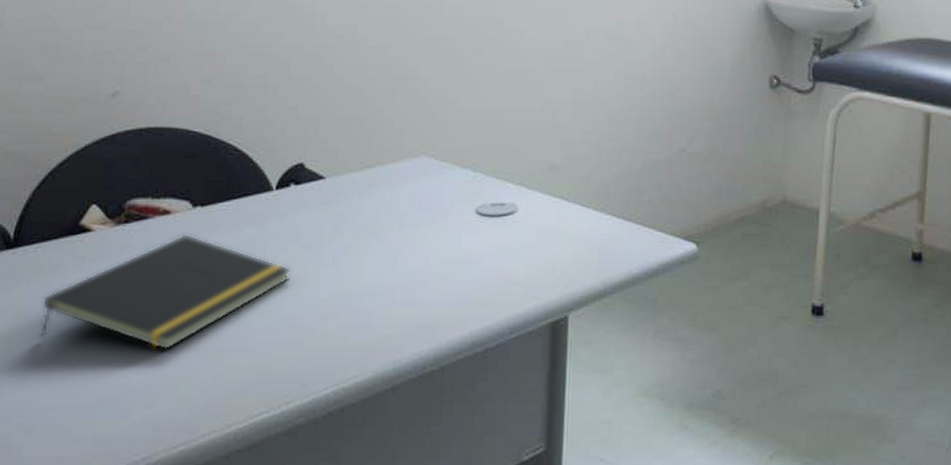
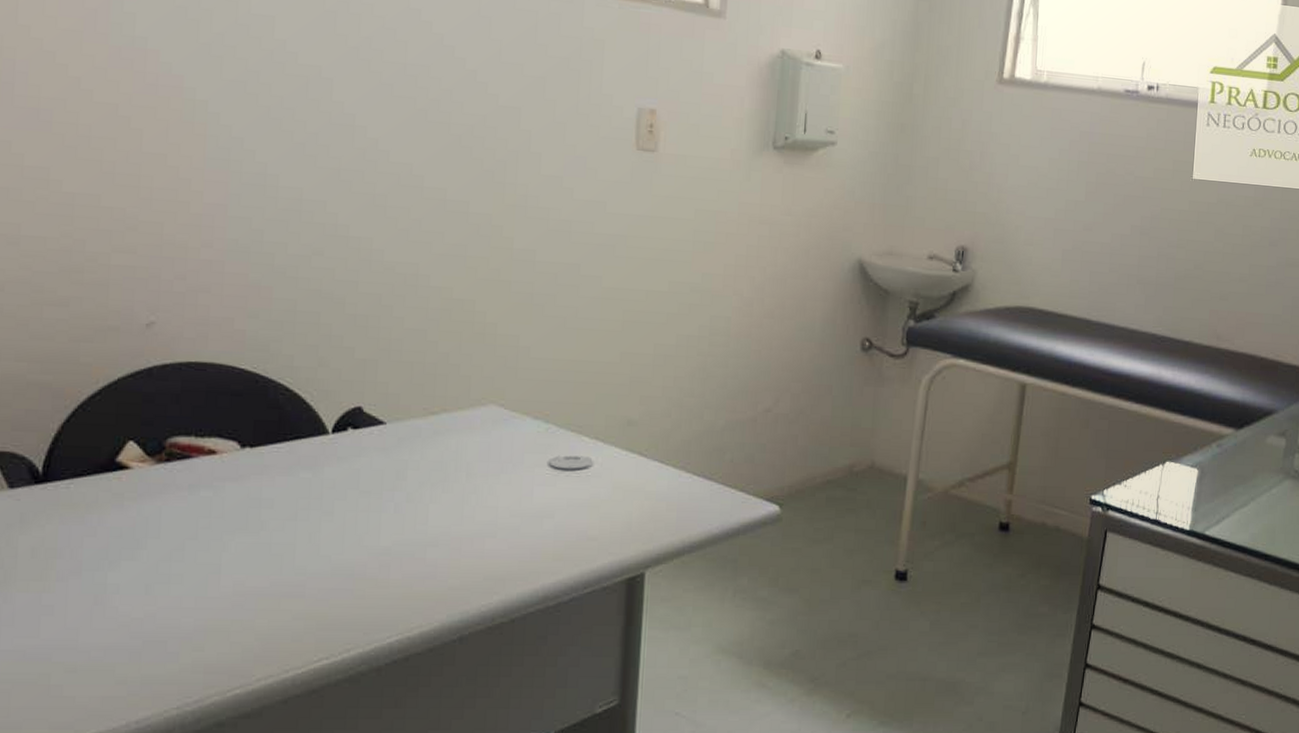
notepad: present [40,233,291,351] -> none [77,474,350,594]

